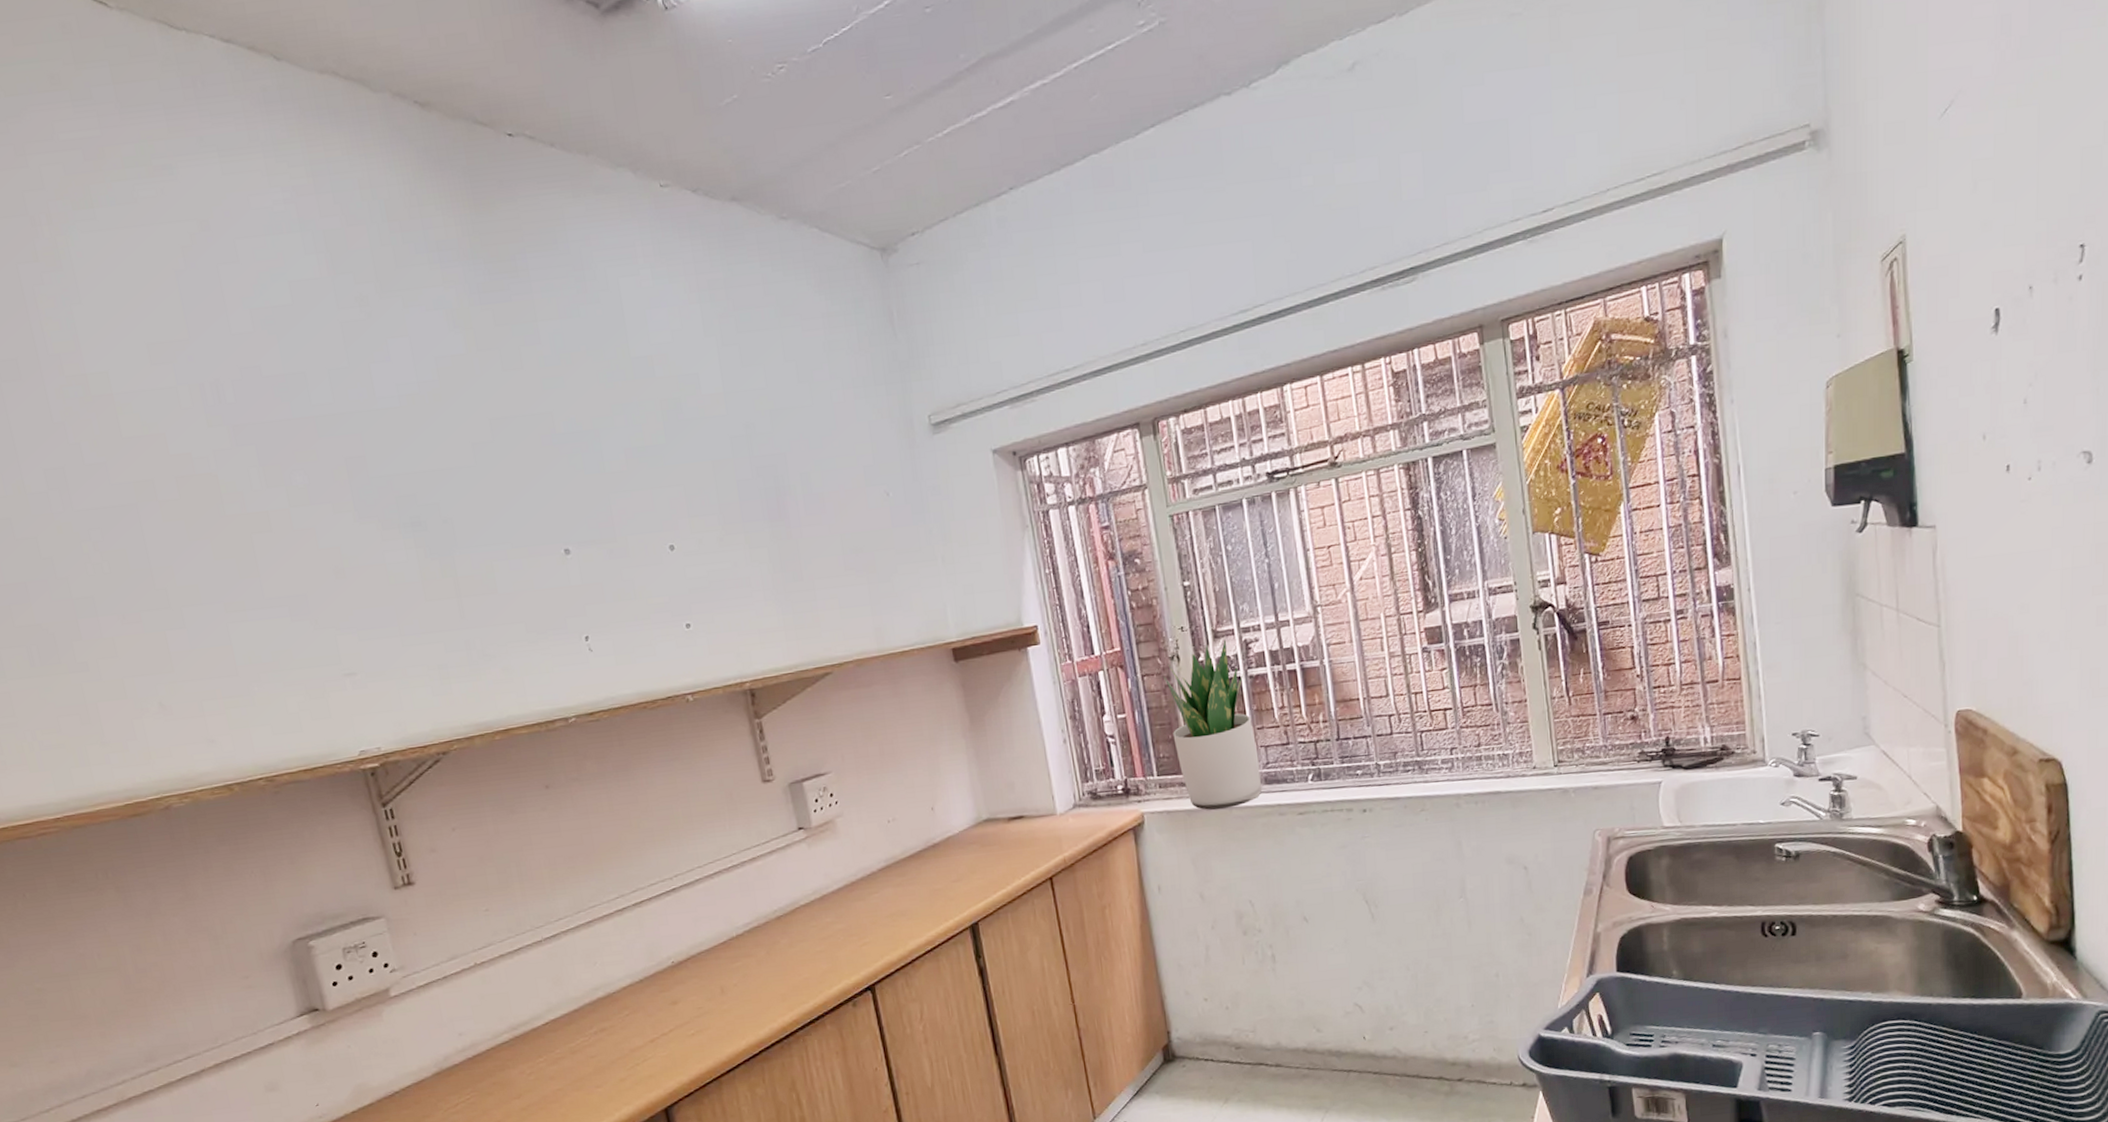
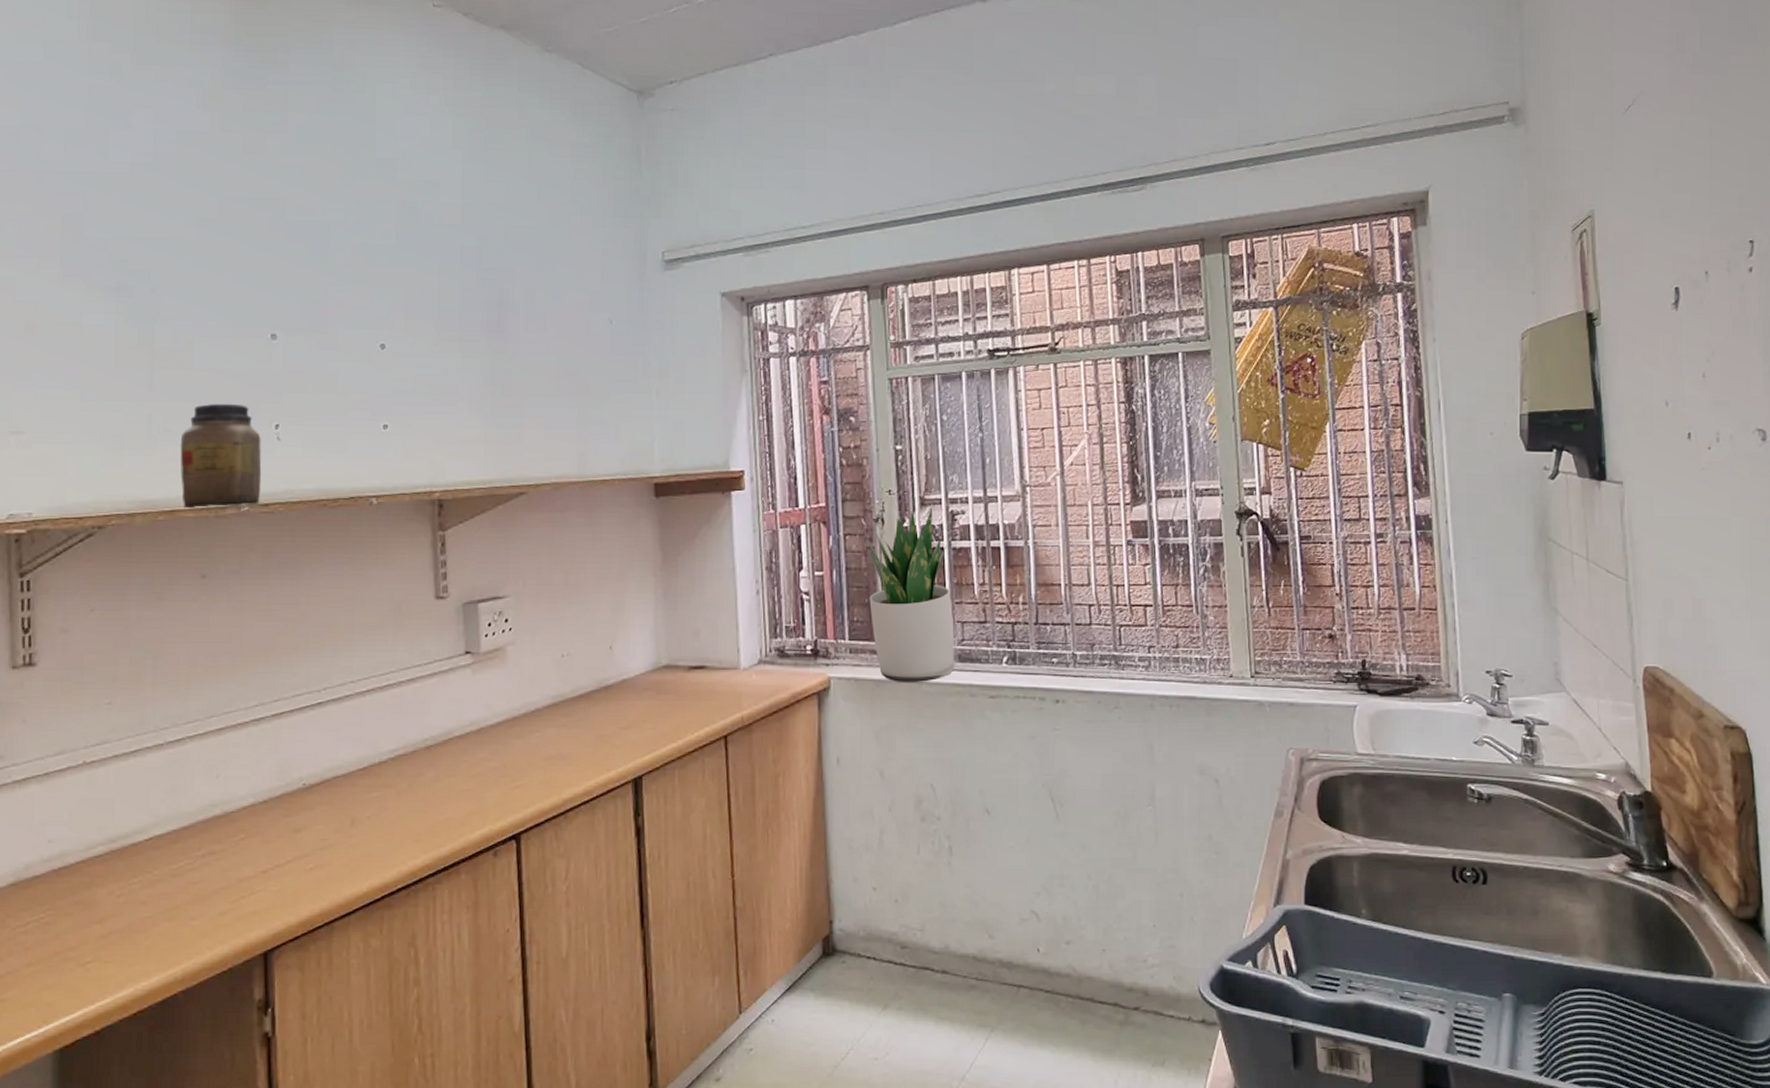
jar: none [500,621,585,726] -> present [180,403,262,509]

